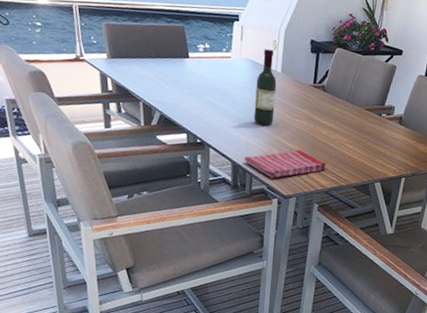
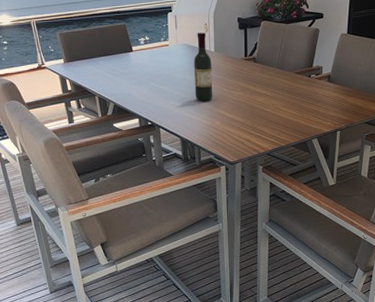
dish towel: present [244,149,326,179] -> none [191,118,265,148]

